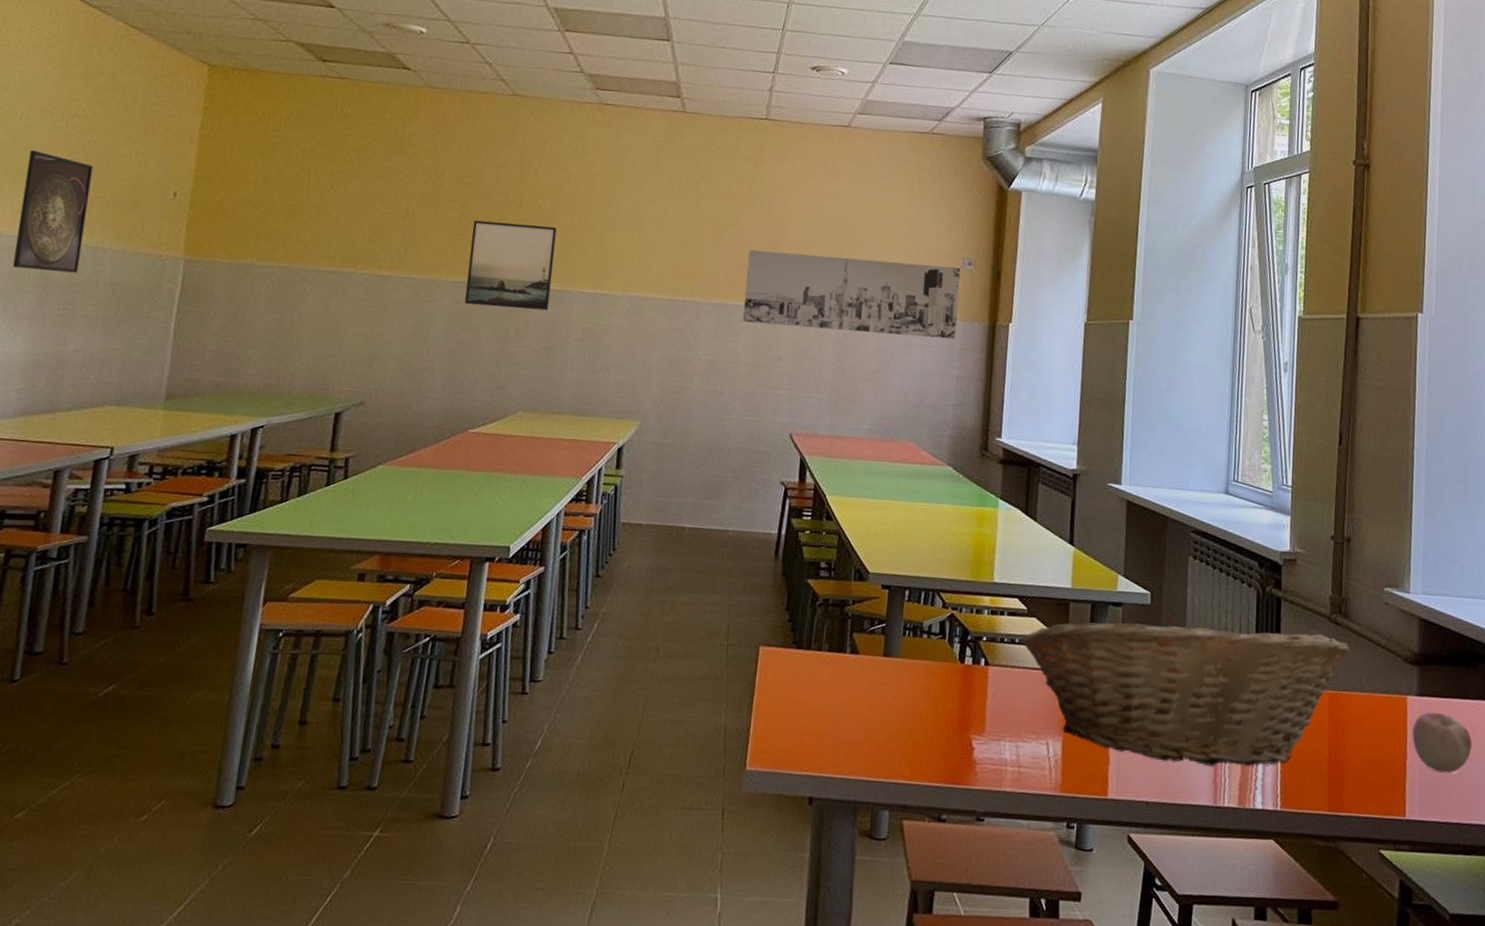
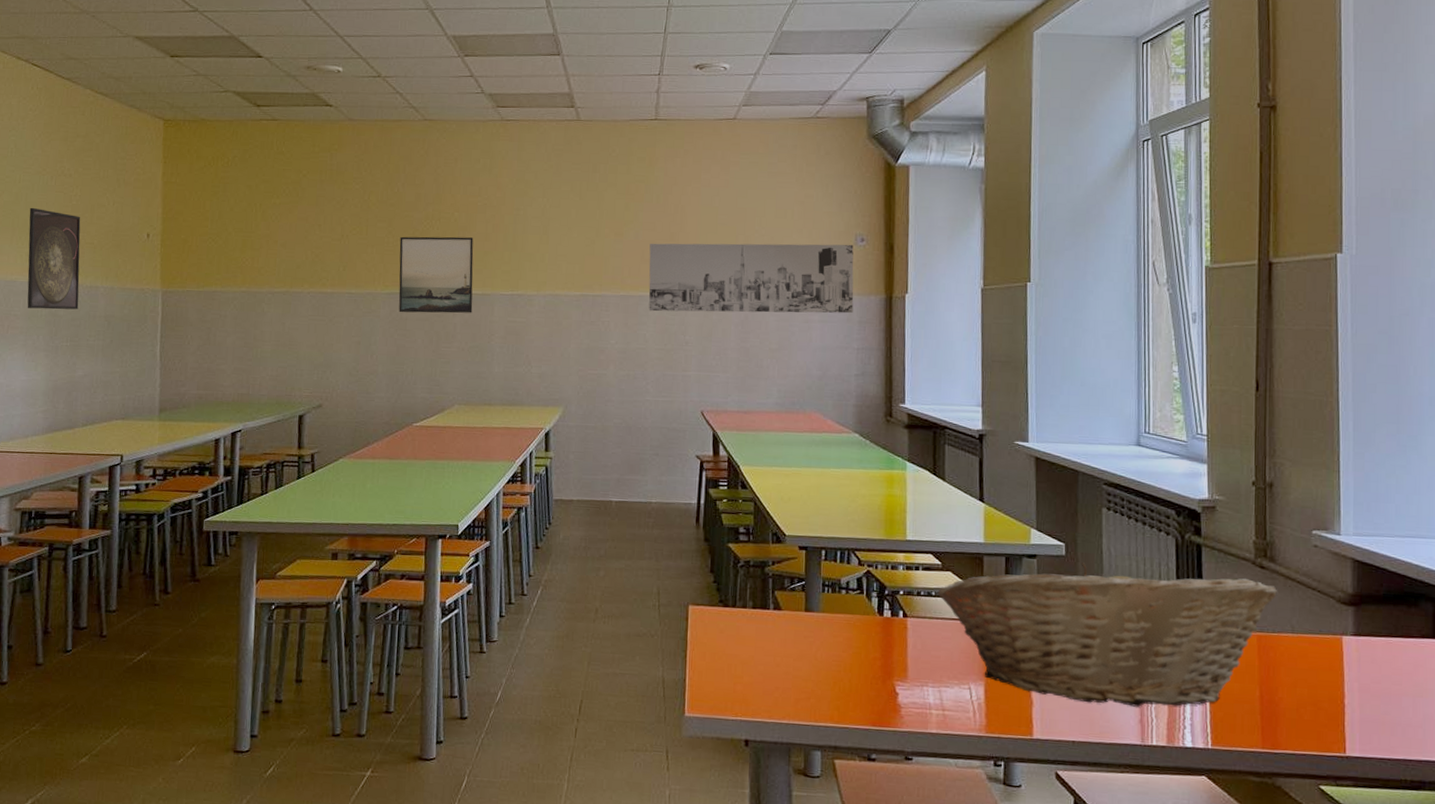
apple: present [1412,712,1472,773] -> none [1350,651,1416,711]

